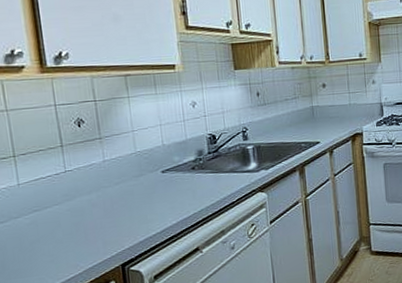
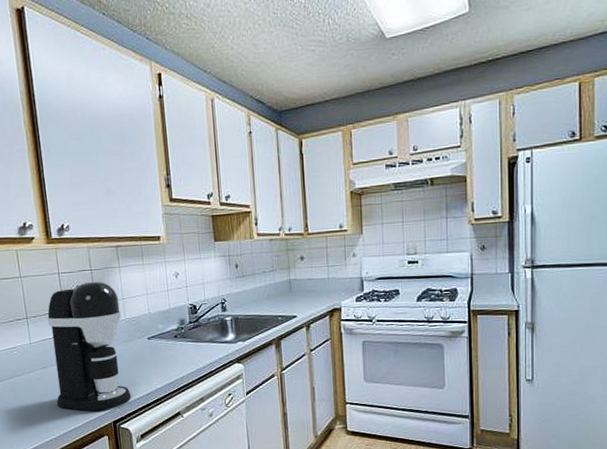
coffee maker: none [40,112,143,256] -> present [47,281,132,411]

